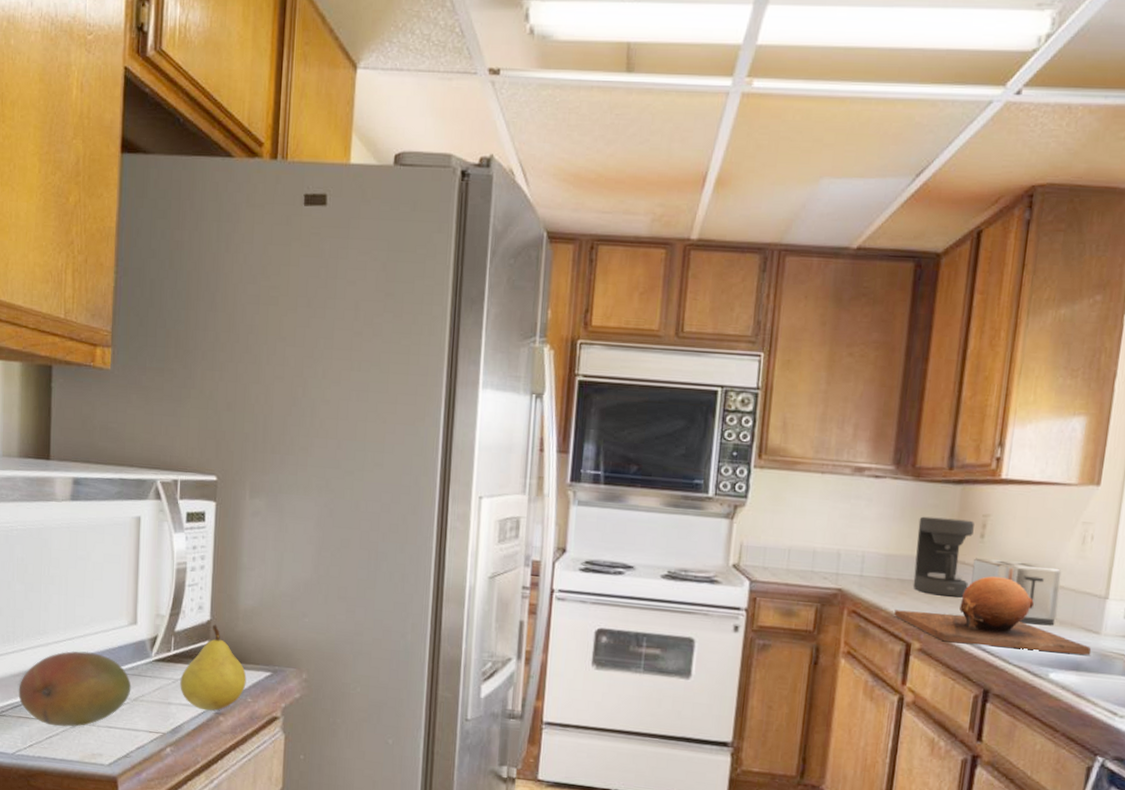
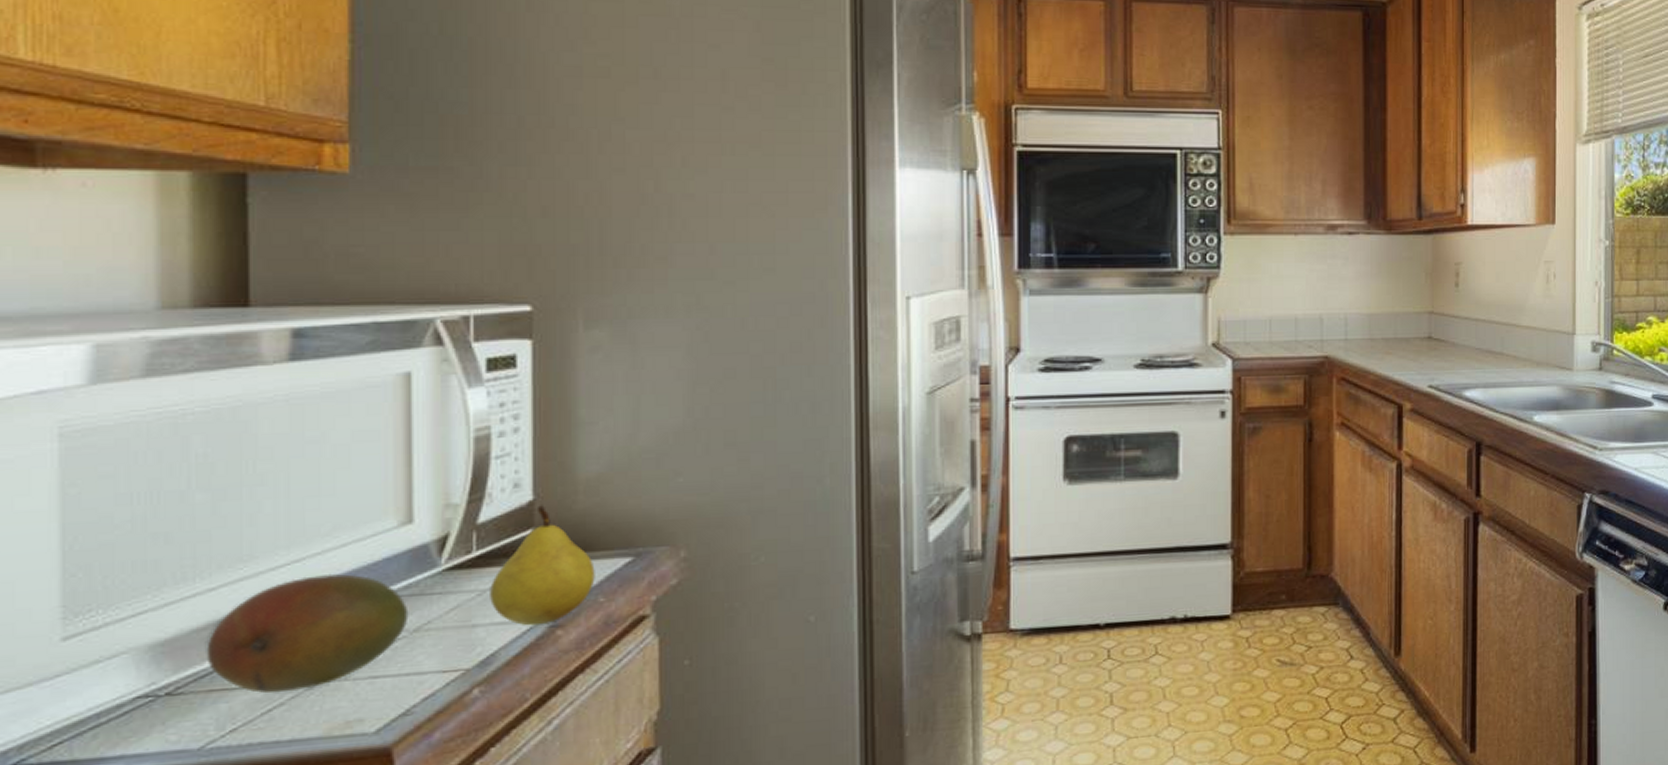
chopping board: present [894,576,1092,655] -> none [1383,325,1567,398]
coffee maker: present [913,516,975,598] -> none [1396,270,1450,351]
toaster: present [971,558,1062,626] -> none [1452,307,1533,369]

